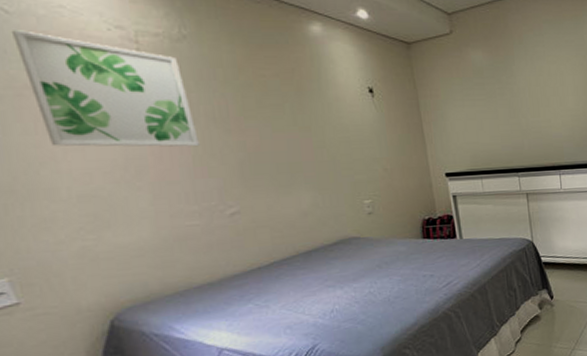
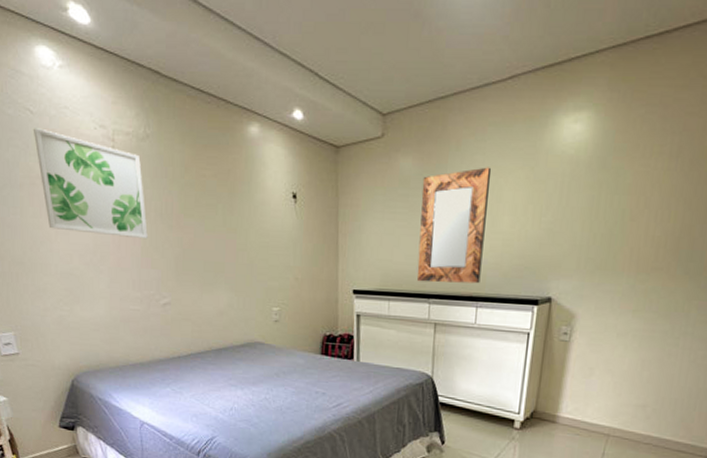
home mirror: none [494,57,559,159] -> present [416,167,492,284]

